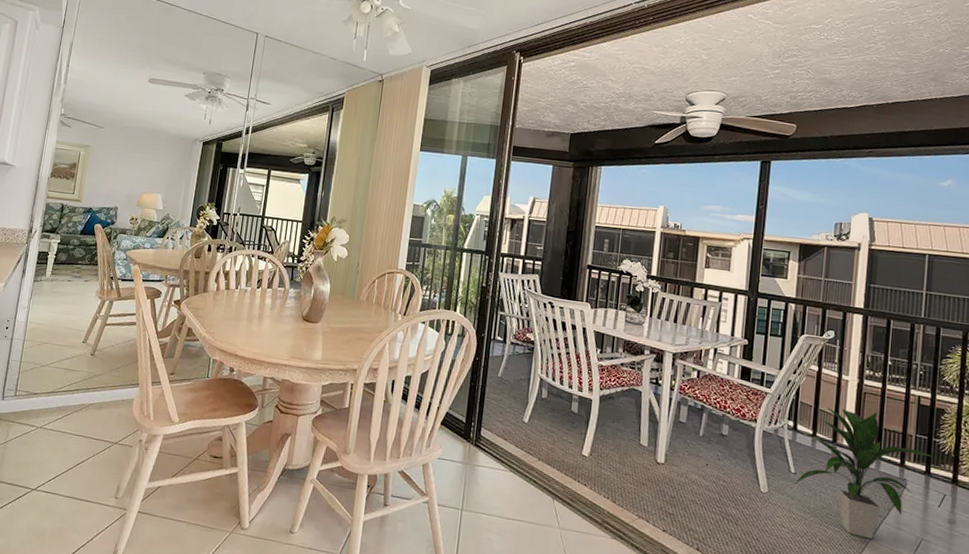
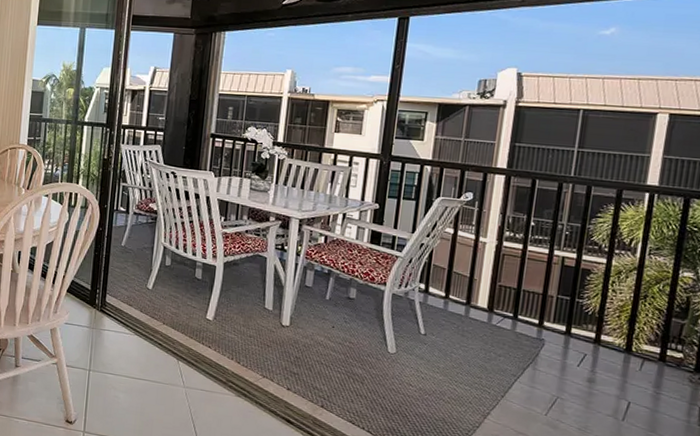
indoor plant: present [793,406,932,540] -> none [422,268,573,398]

